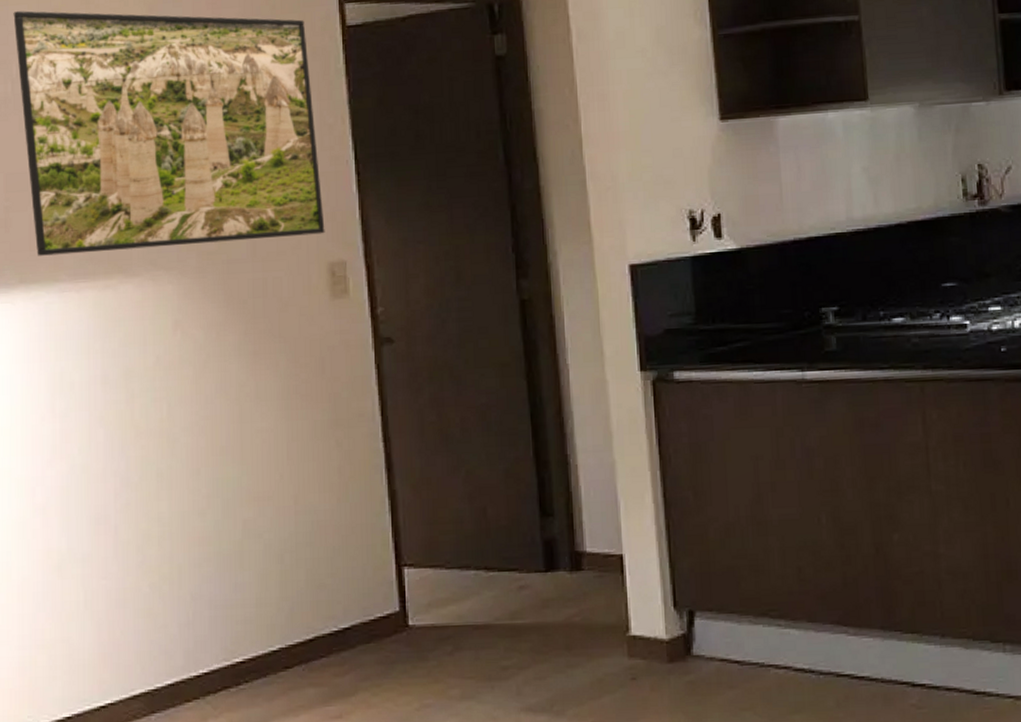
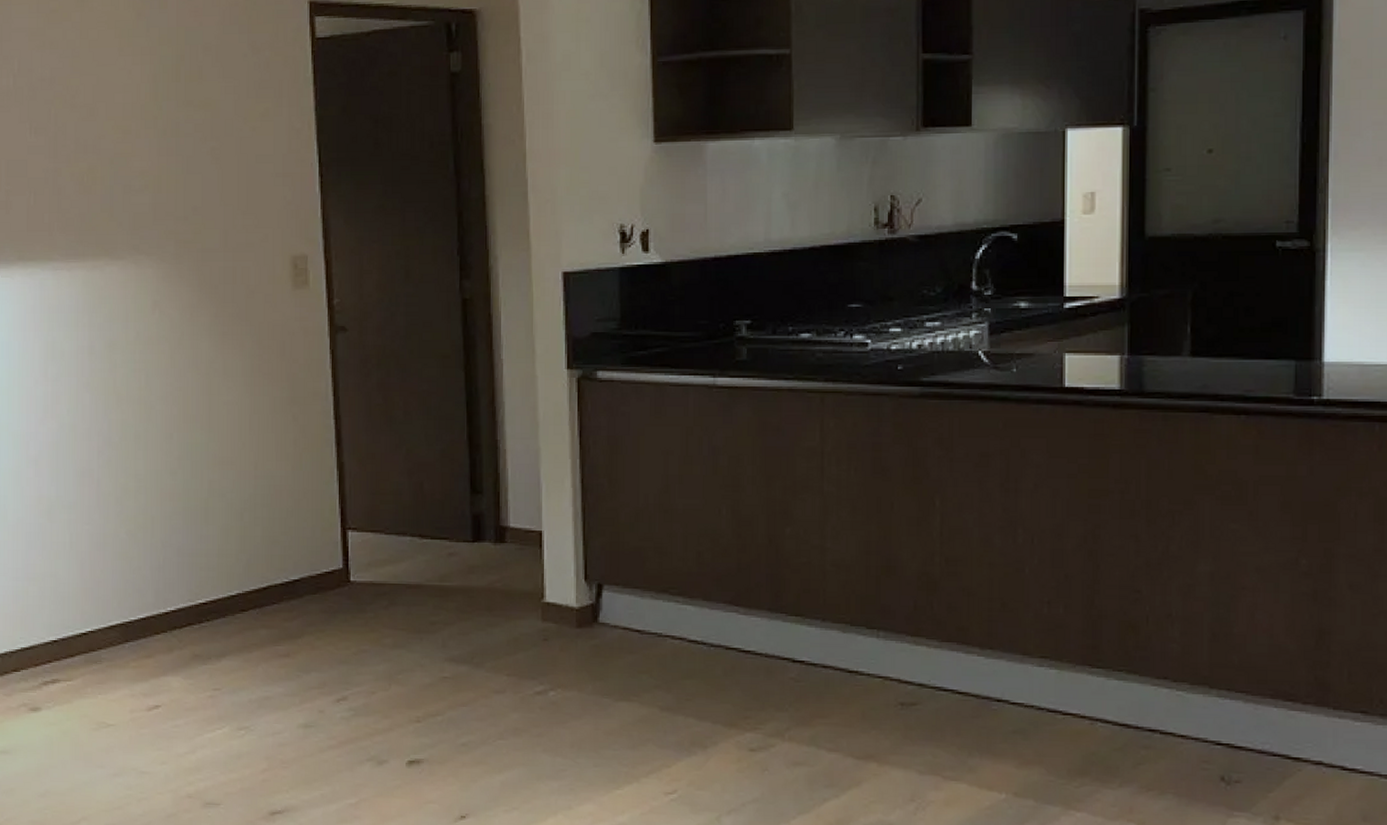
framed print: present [13,10,325,256] -> none [15,10,290,237]

